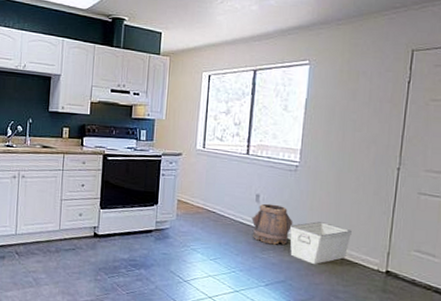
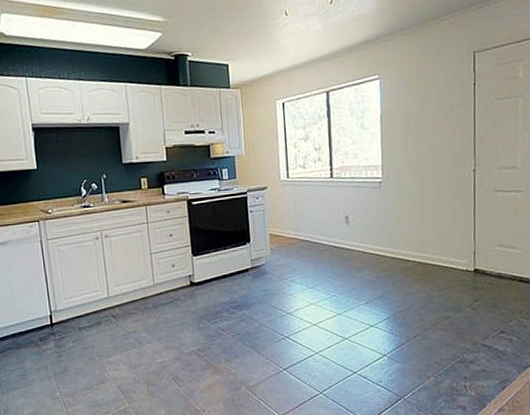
bucket: present [251,203,293,246] -> none [344,223,384,263]
storage bin: present [290,221,352,264] -> none [382,233,439,275]

